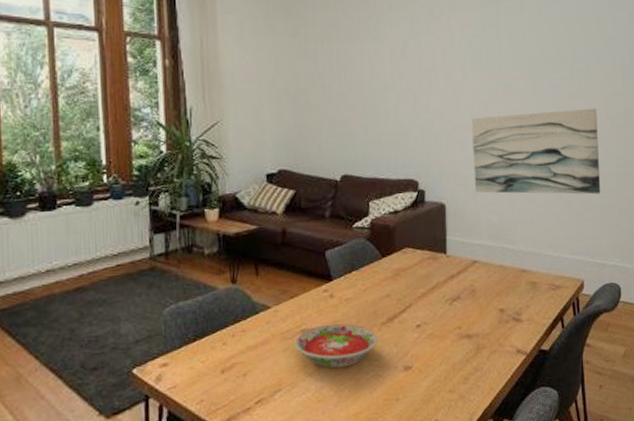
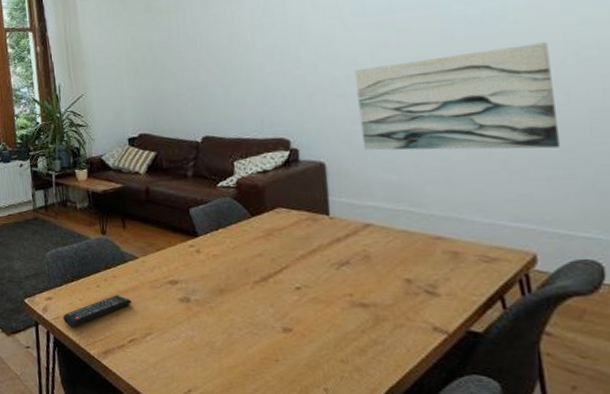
remote control: none [180,351,262,396] -> present [63,295,132,327]
bowl: present [294,323,378,369] -> none [162,278,251,320]

